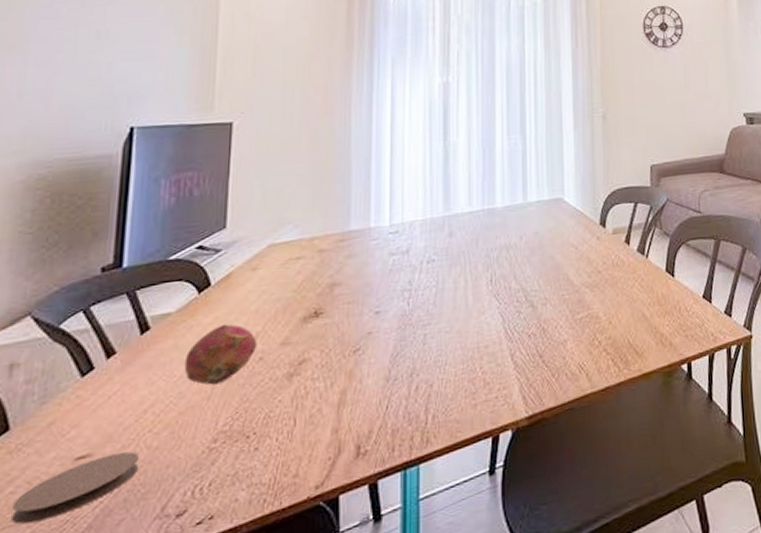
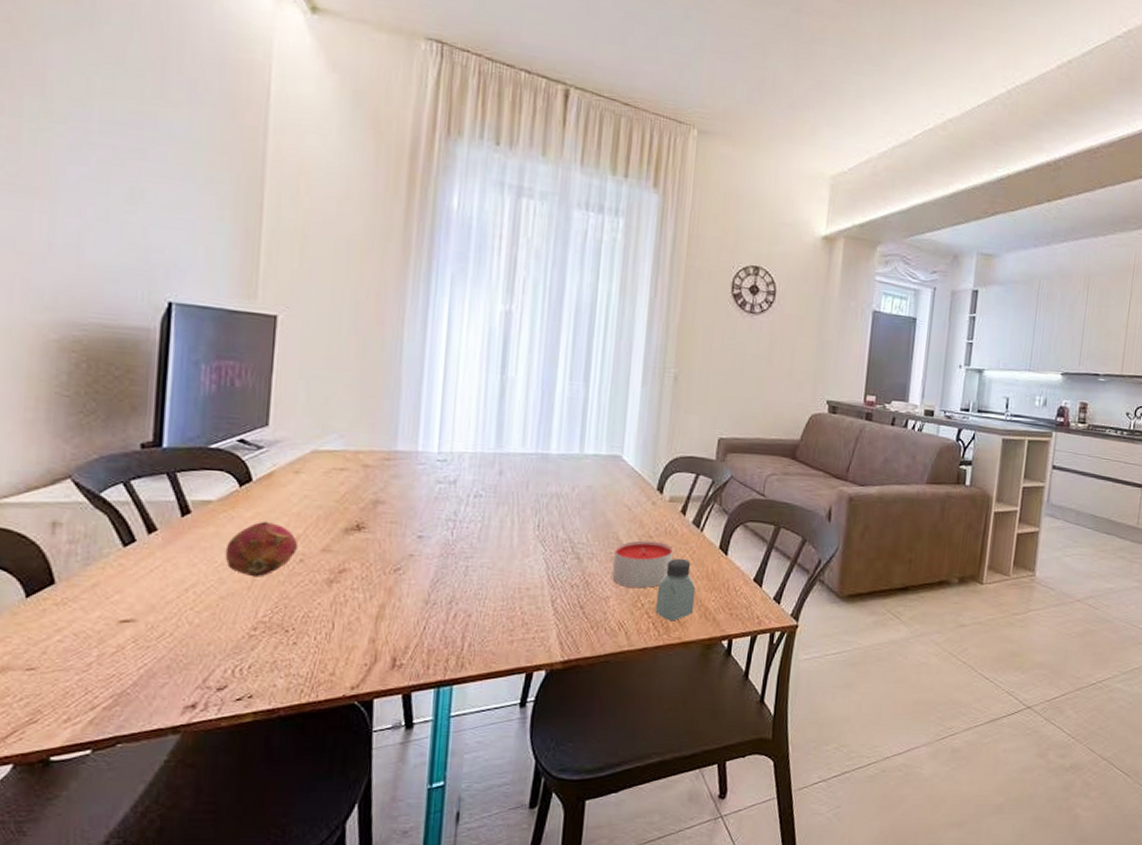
coaster: present [12,451,139,525] -> none [61,623,181,671]
candle: none [566,275,623,327] -> present [612,540,674,588]
saltshaker: none [612,287,650,355] -> present [655,558,696,622]

